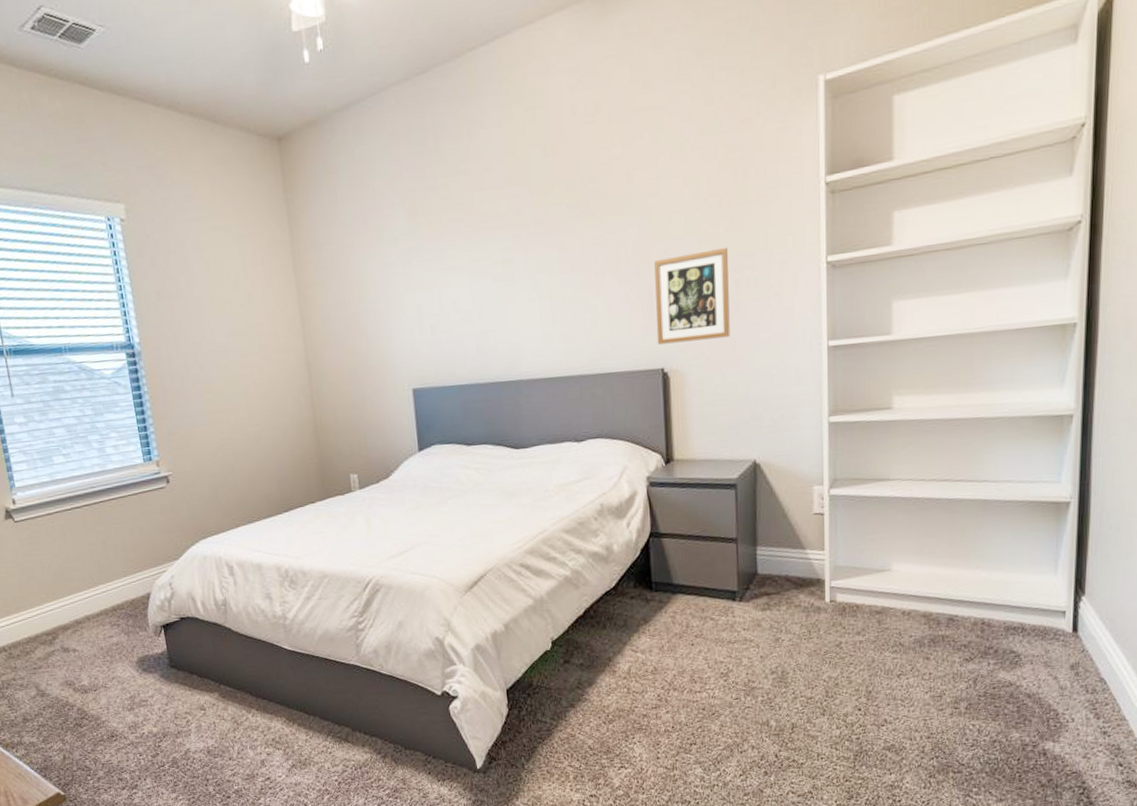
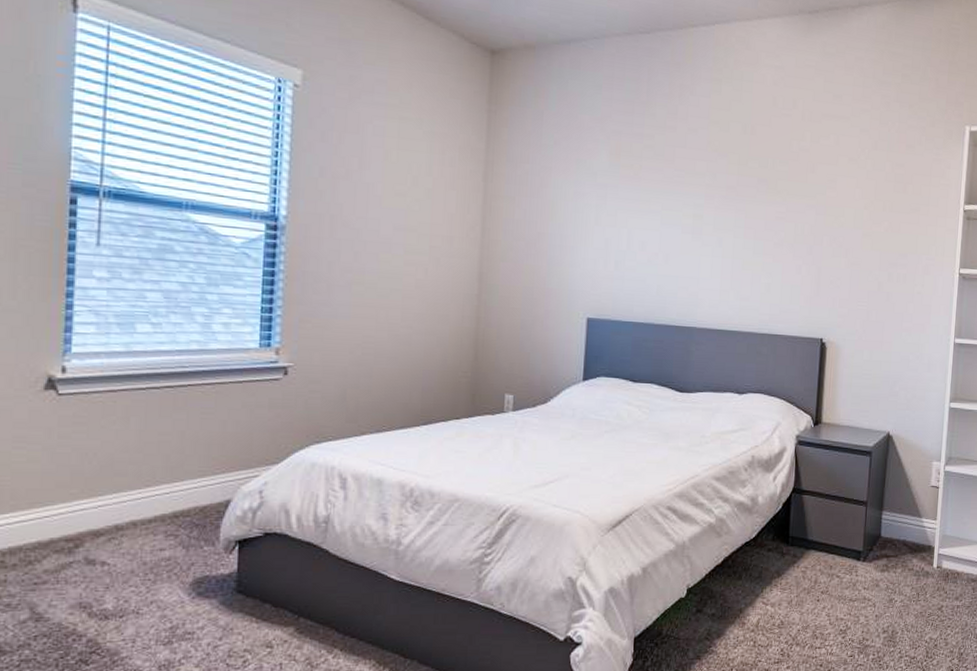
picture frame: present [654,247,730,345] -> none [819,243,886,321]

